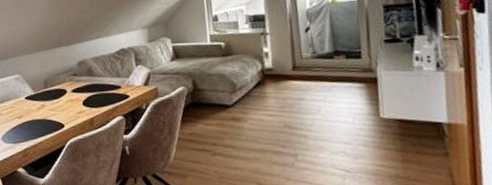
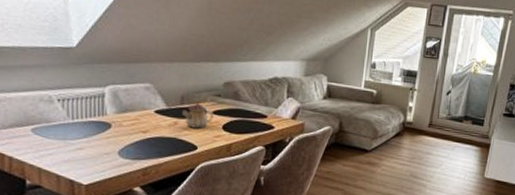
teapot: none [47,82,73,108] -> present [182,100,213,129]

